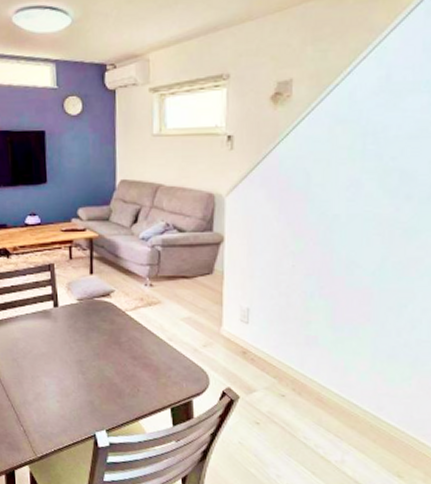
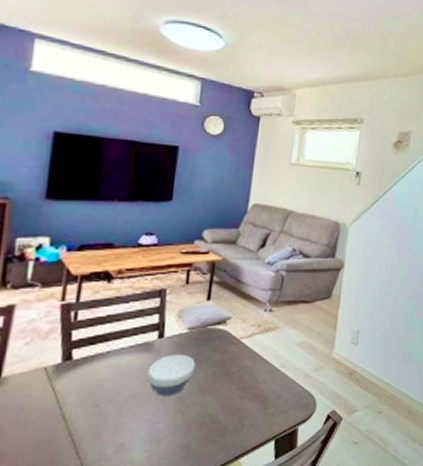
bowl: none [50,321,89,358] -> present [147,354,196,396]

